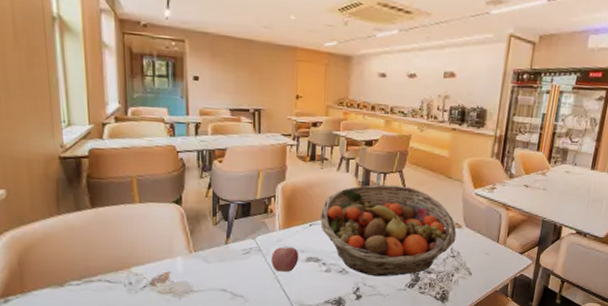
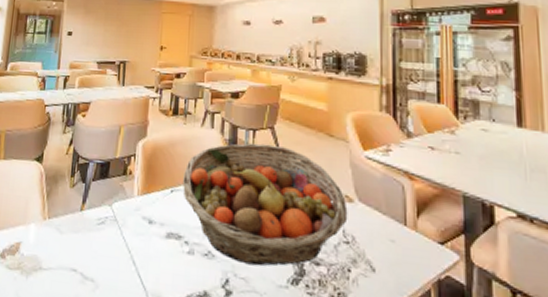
apple: present [271,247,299,272] -> none [127,217,159,251]

